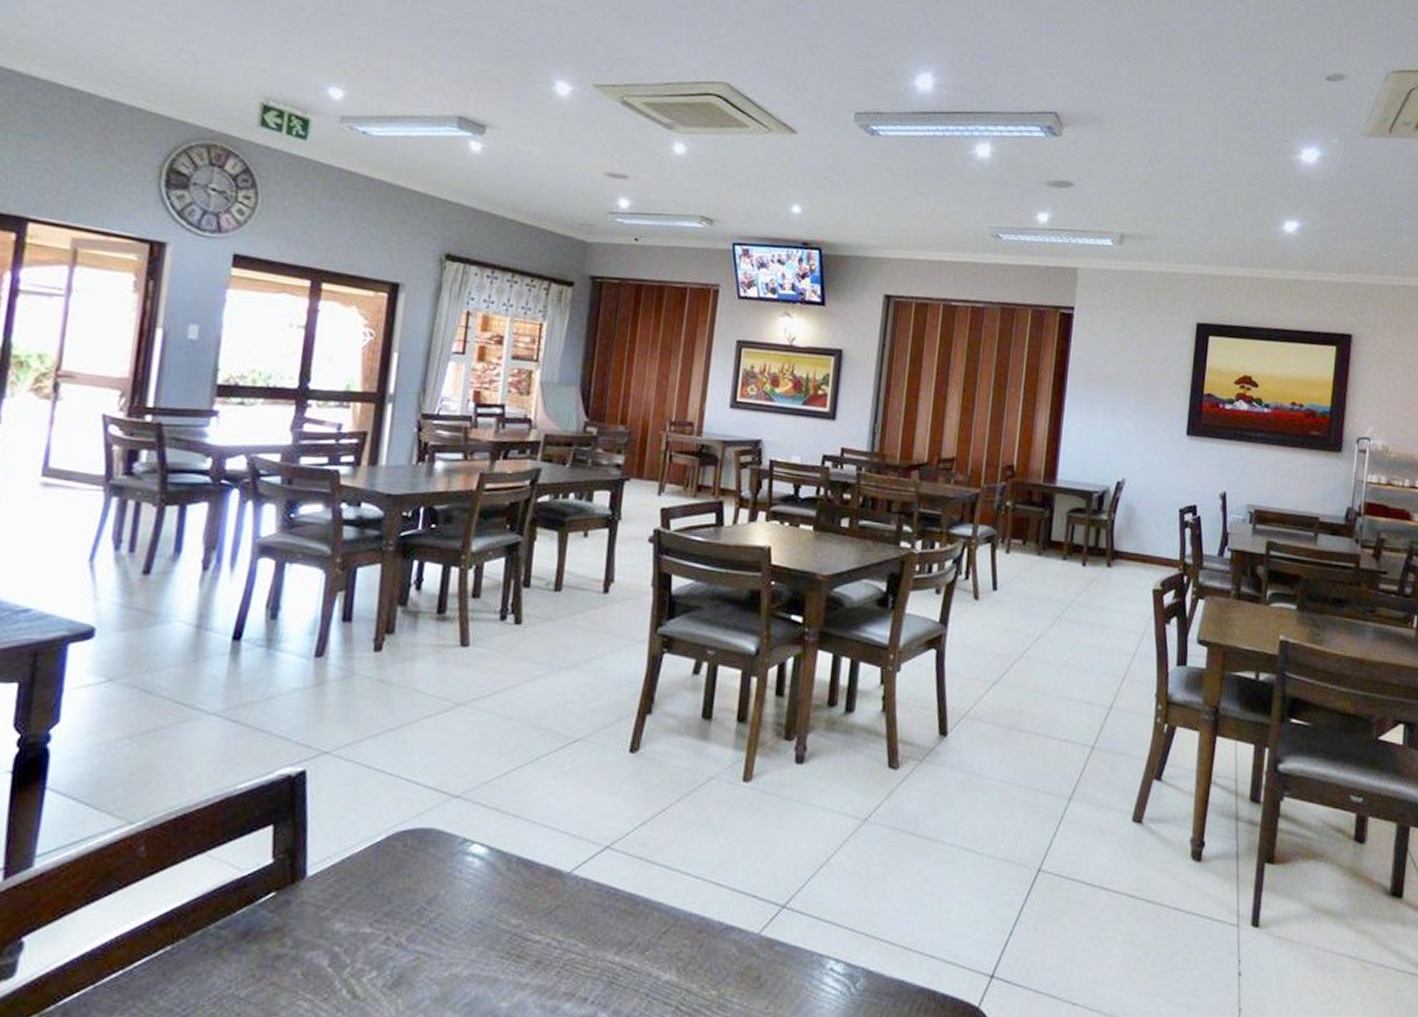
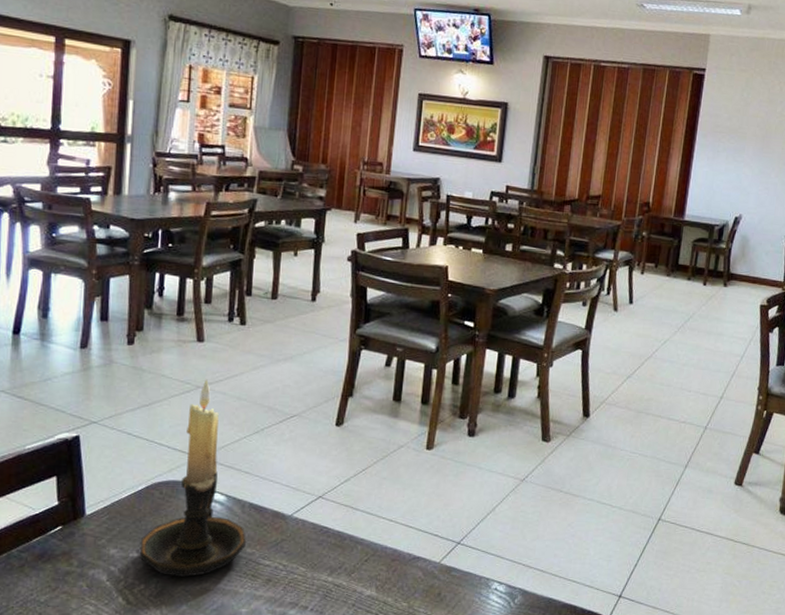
candle holder: none [373,694,511,959] -> present [140,379,246,577]

